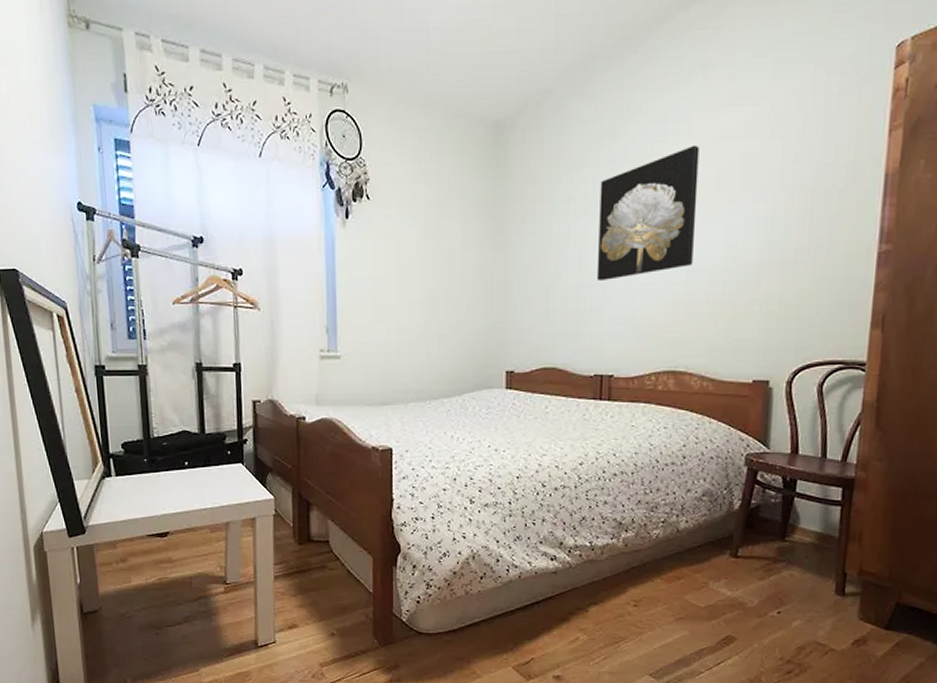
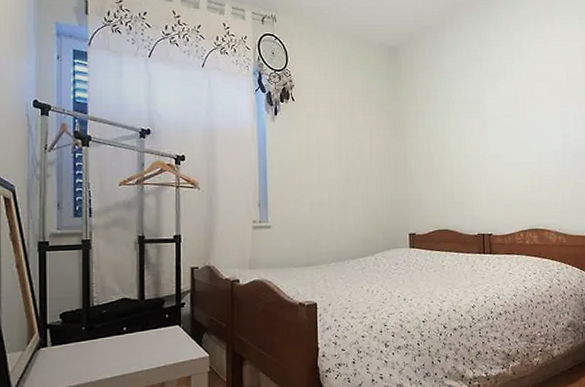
wall art: present [596,144,700,282] -> none [470,66,541,163]

